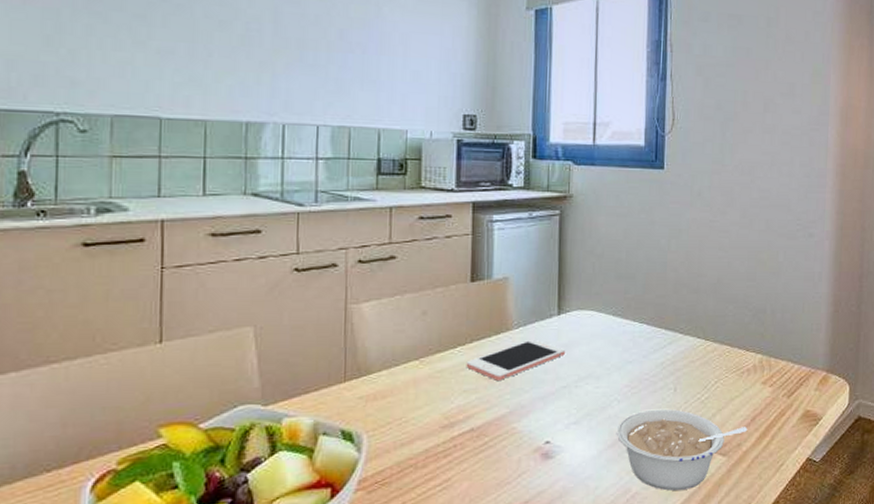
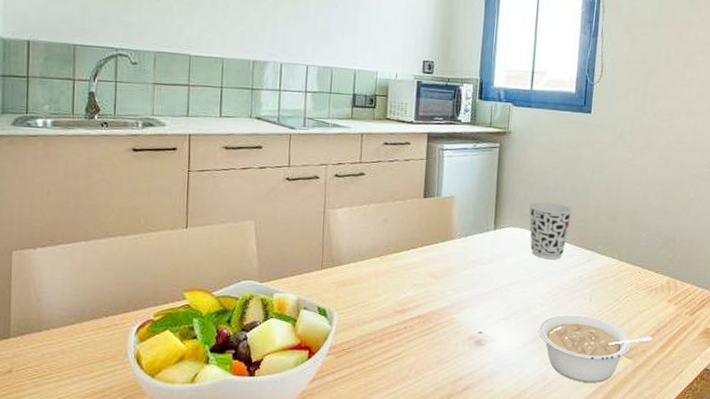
cell phone: present [466,339,565,380] -> none [417,248,498,279]
cup: none [598,277,649,345] -> present [529,201,573,259]

